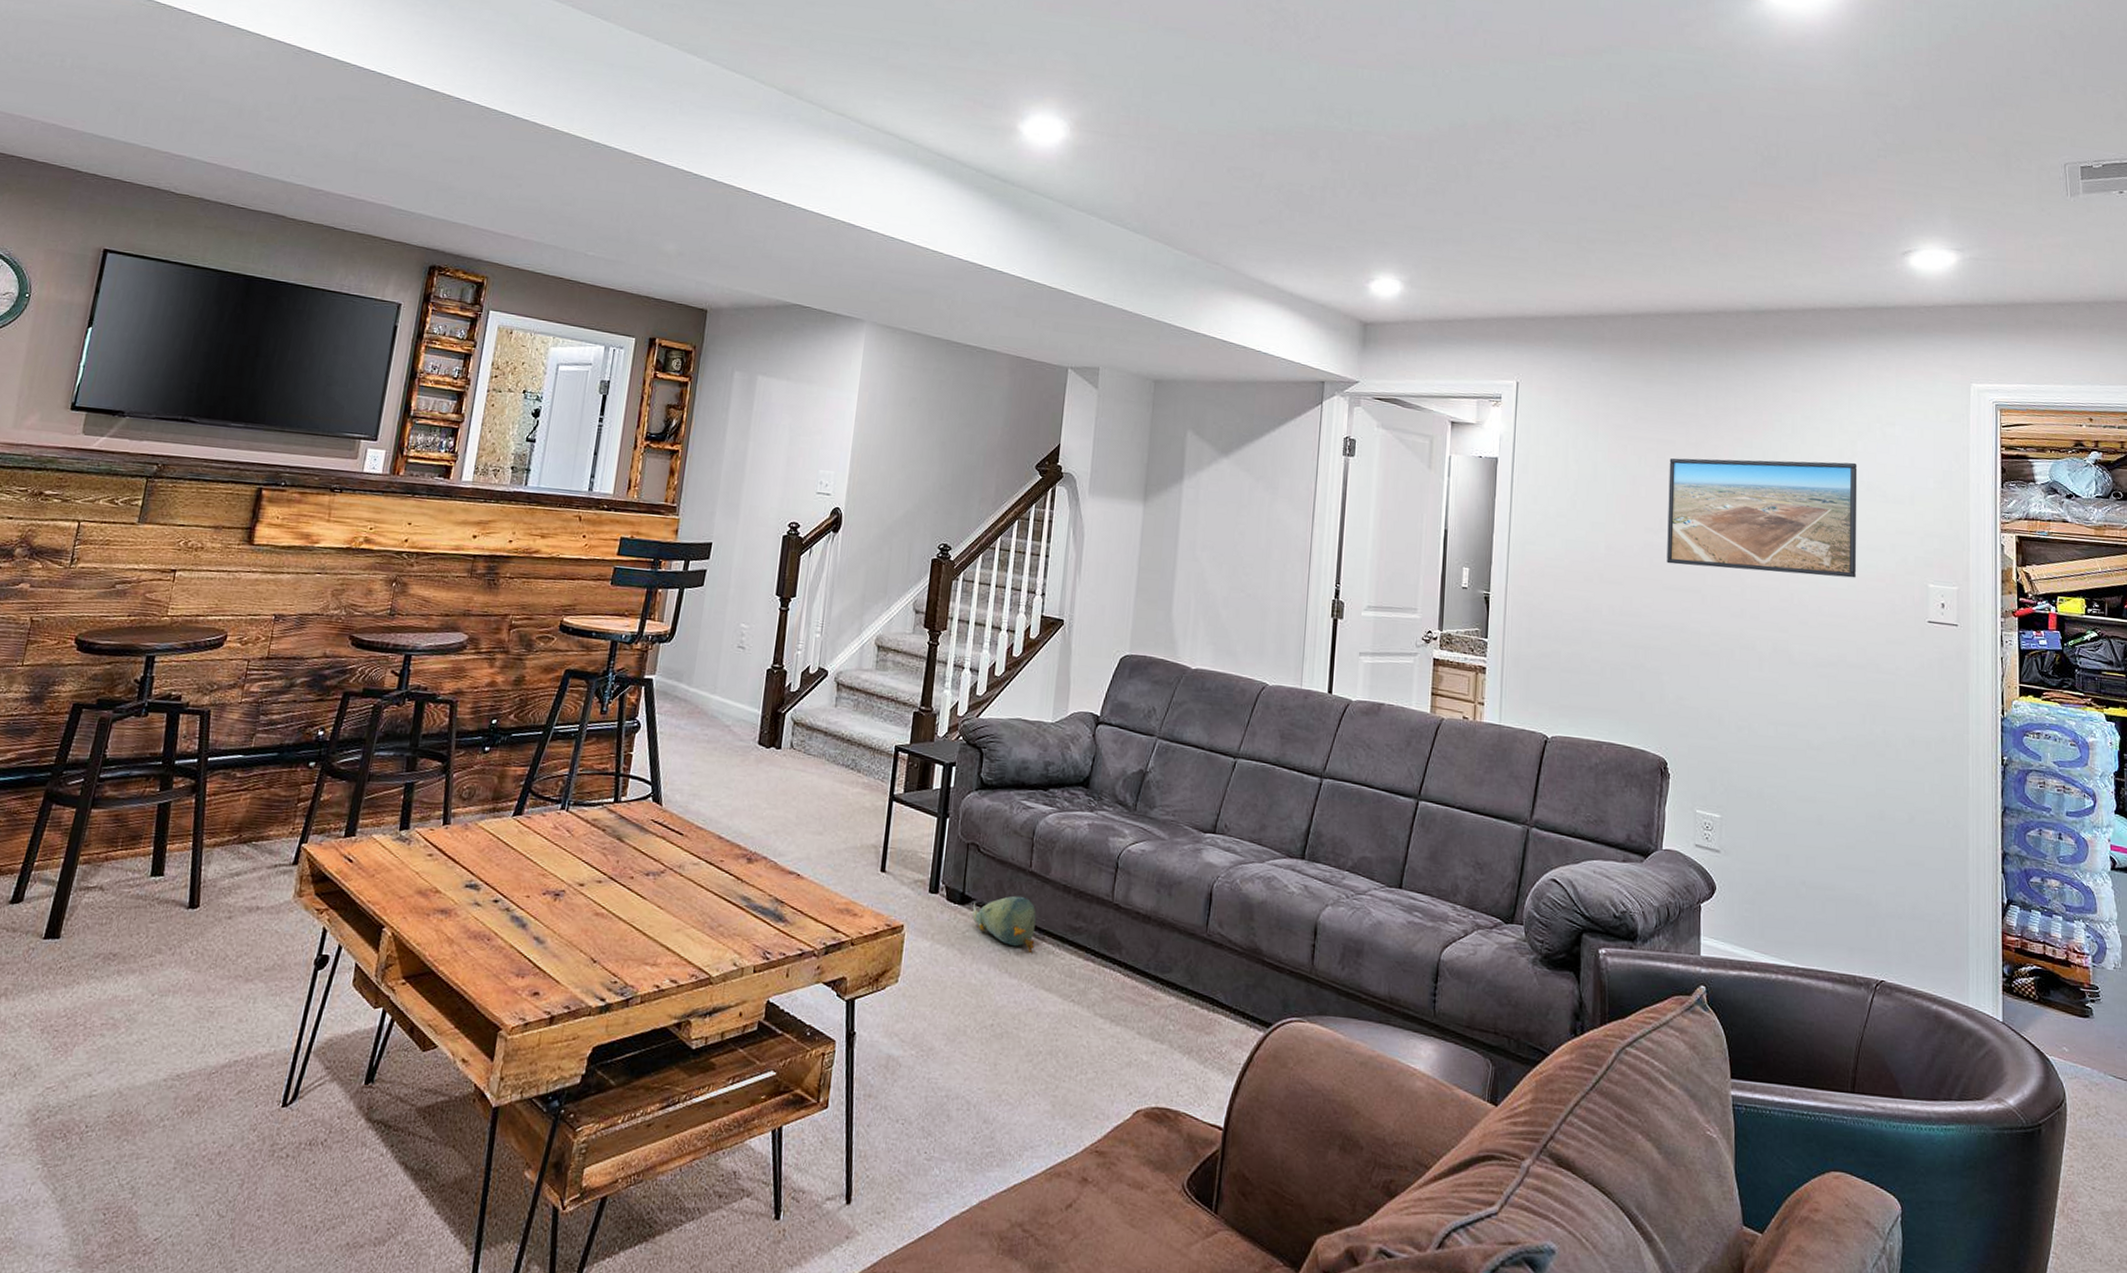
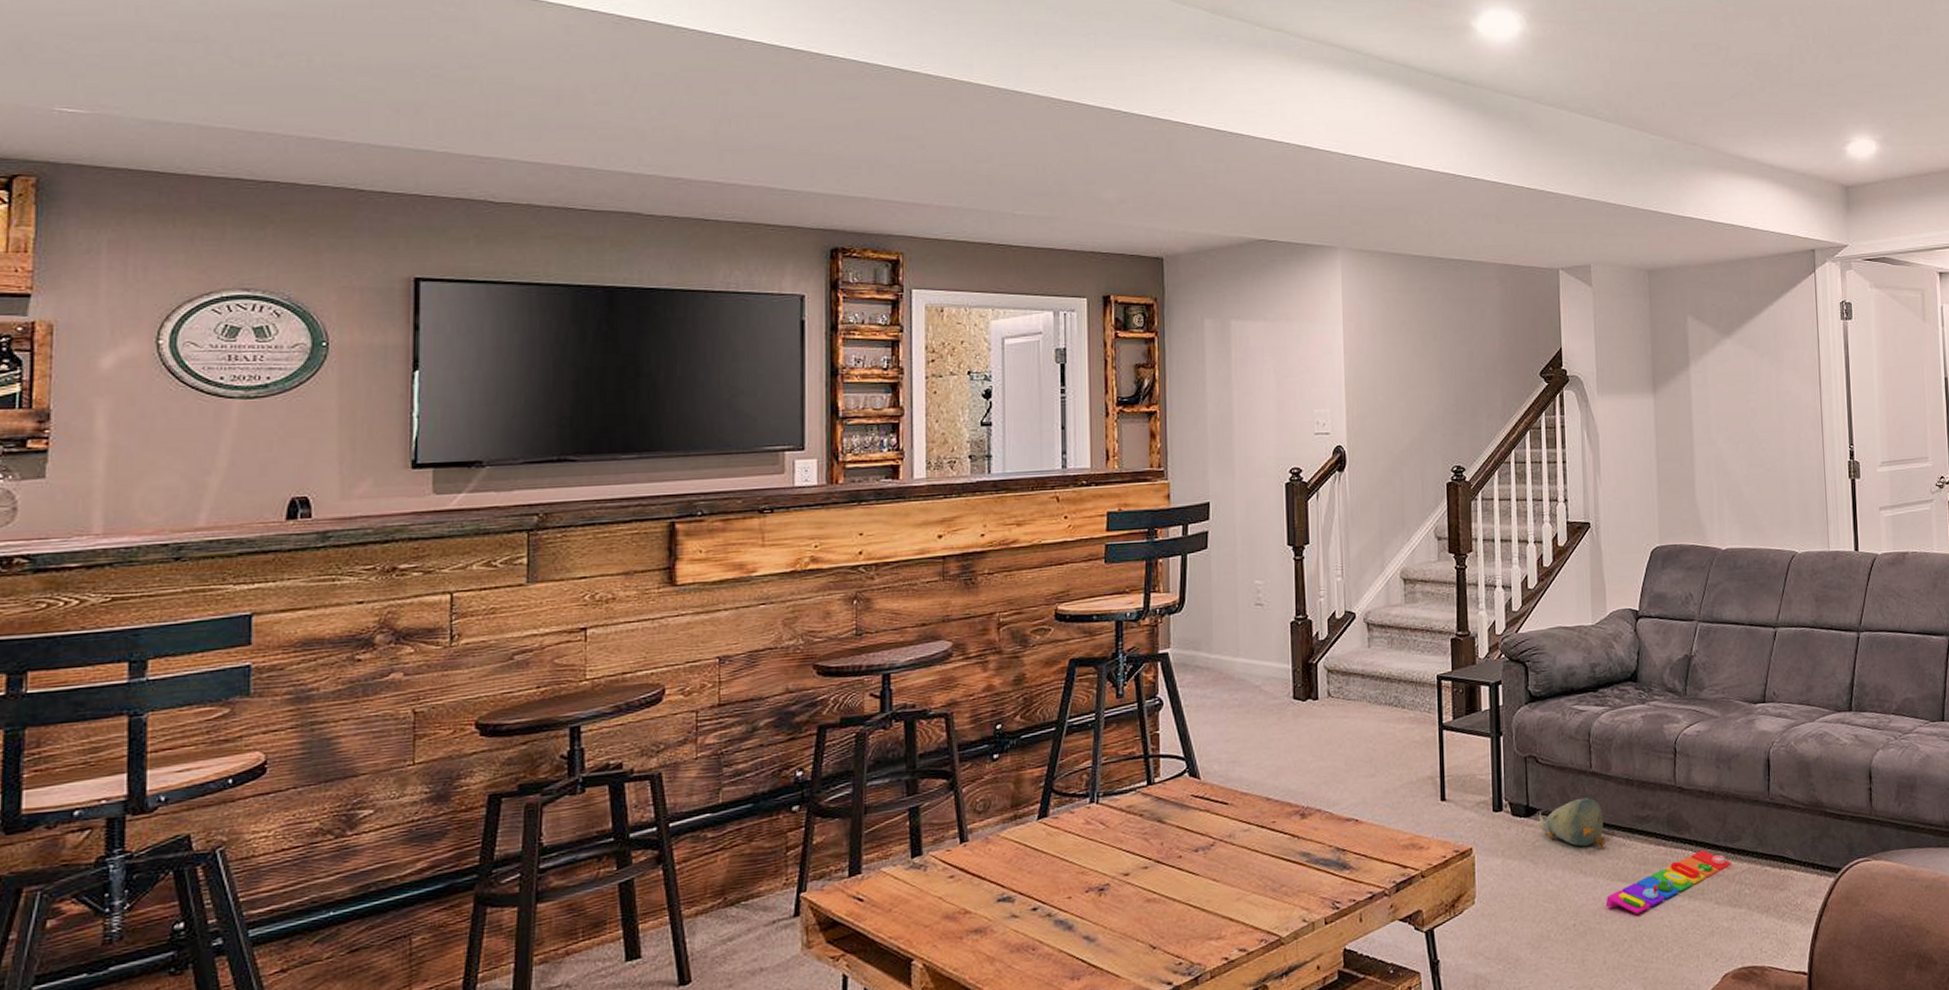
knob puzzle: none [1025,974,1159,1027] -> present [1605,850,1731,914]

